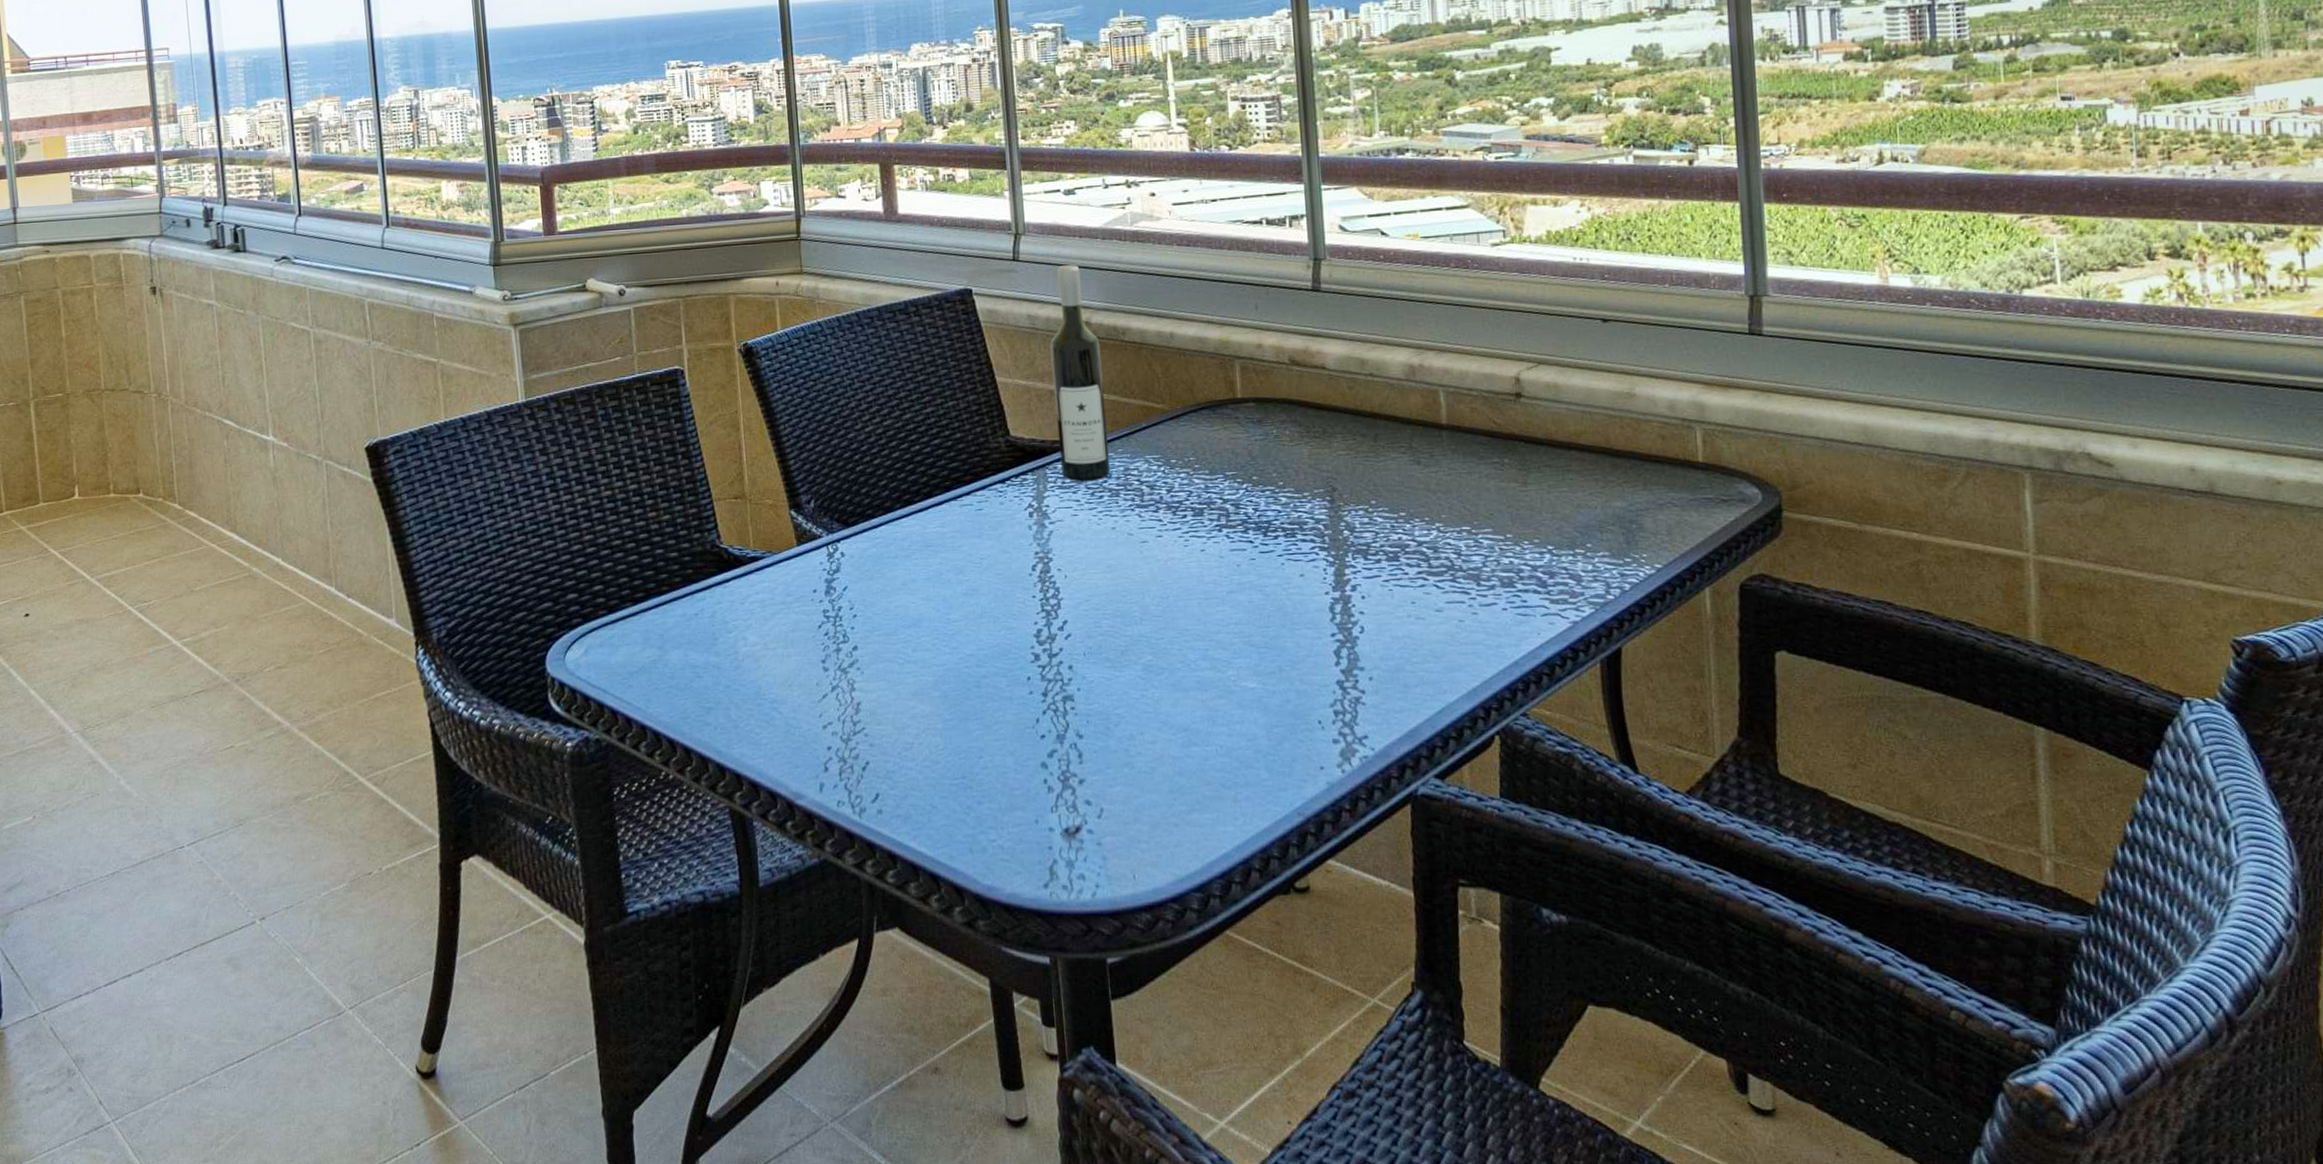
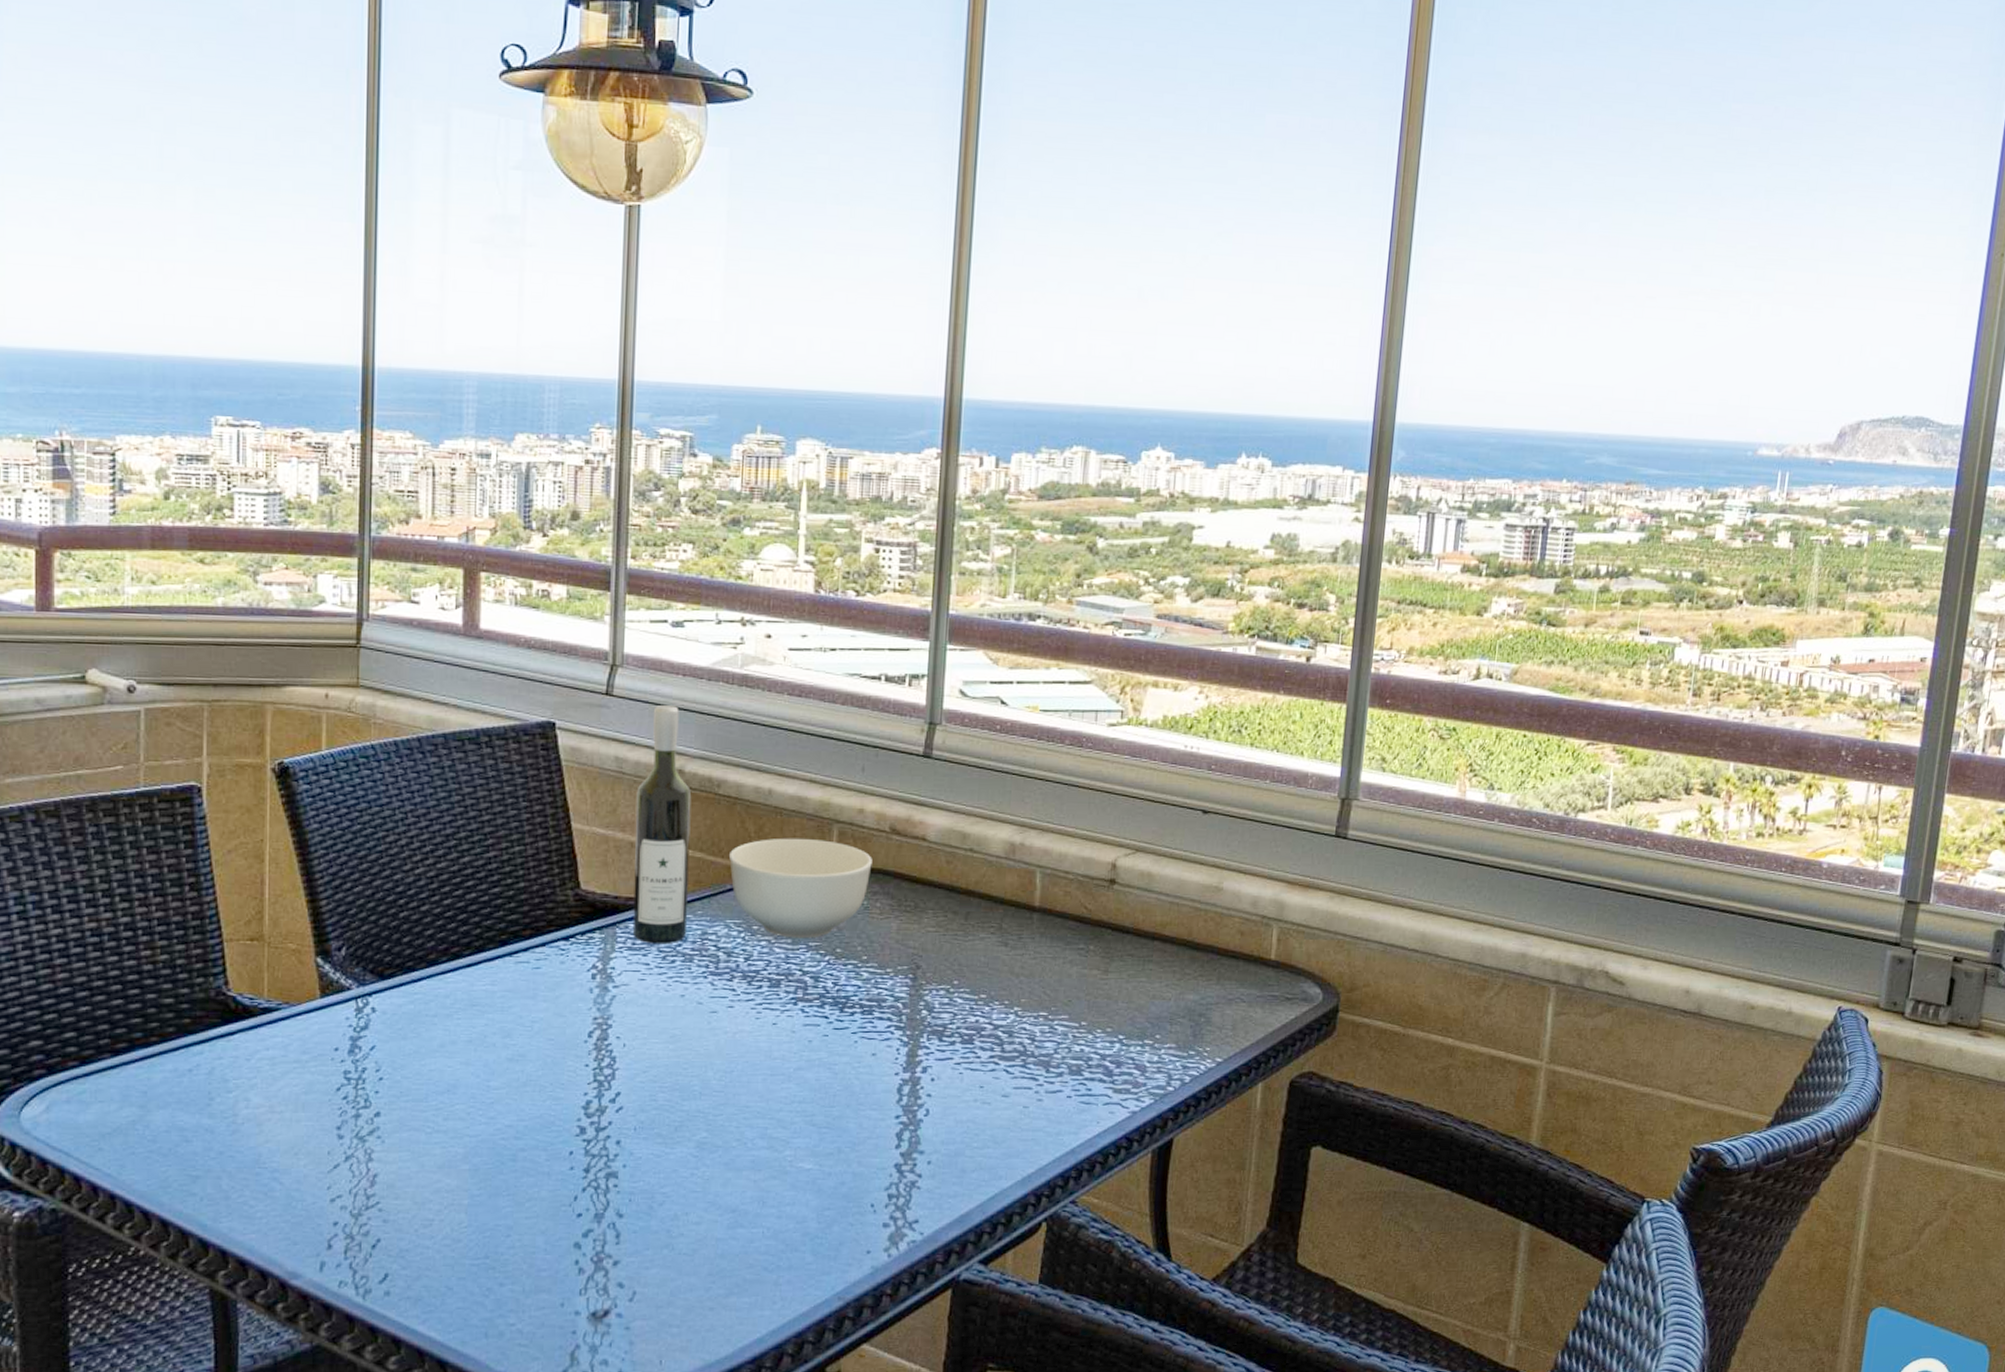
bowl: none [1141,375,1277,469] -> present [729,838,872,939]

